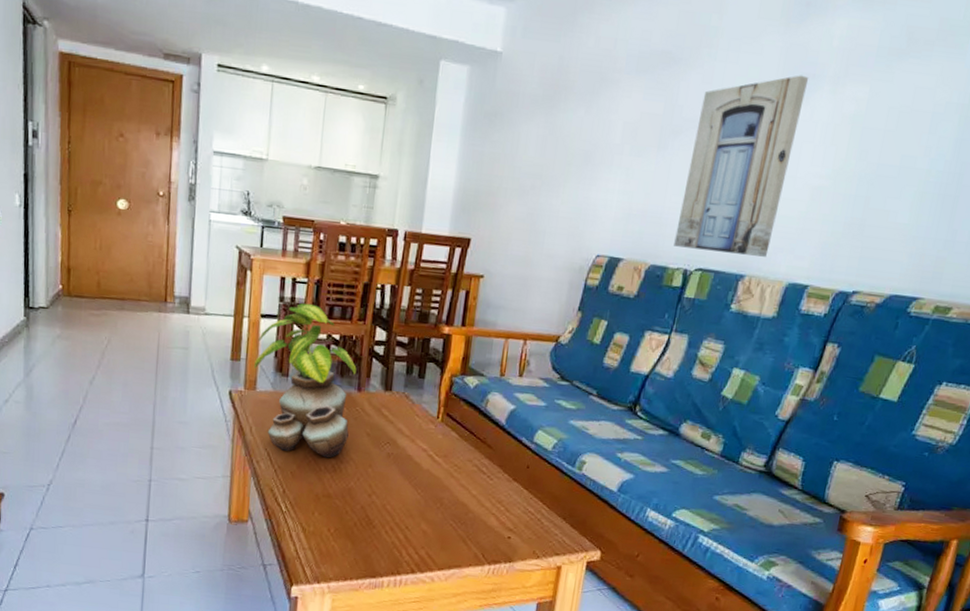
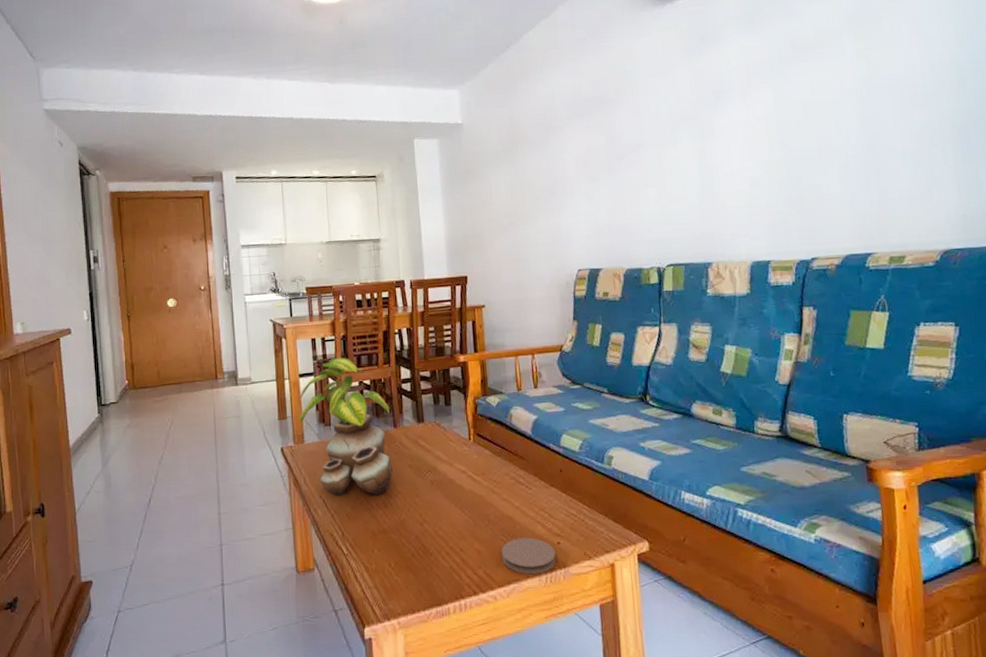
coaster: none [446,525,504,564] -> present [501,537,556,575]
wall art: present [674,75,809,257] -> none [635,93,727,250]

